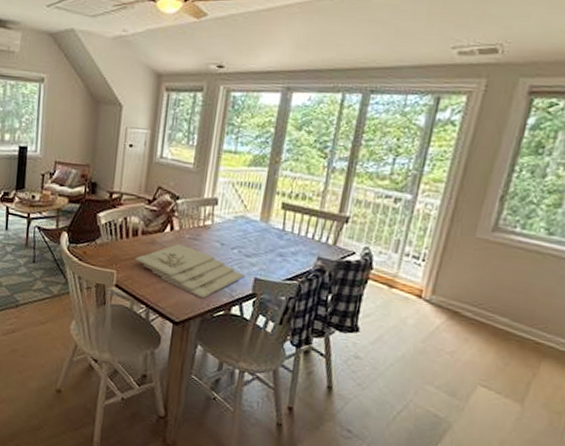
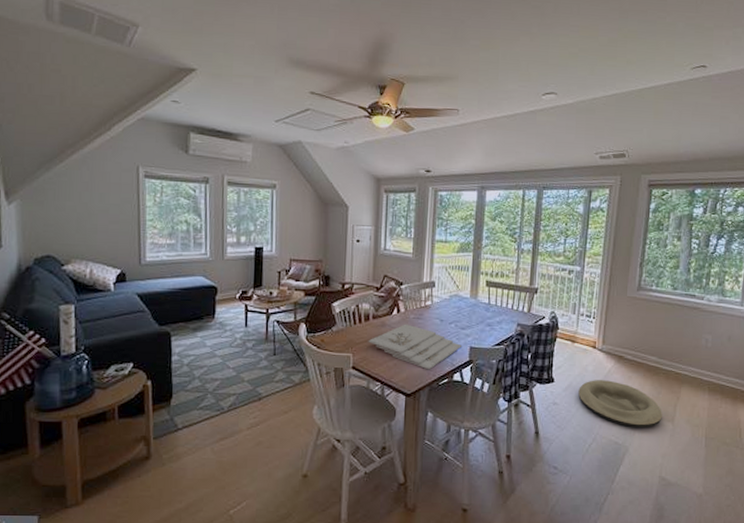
dog bed: none [390,335,508,405] -> present [578,380,662,428]

